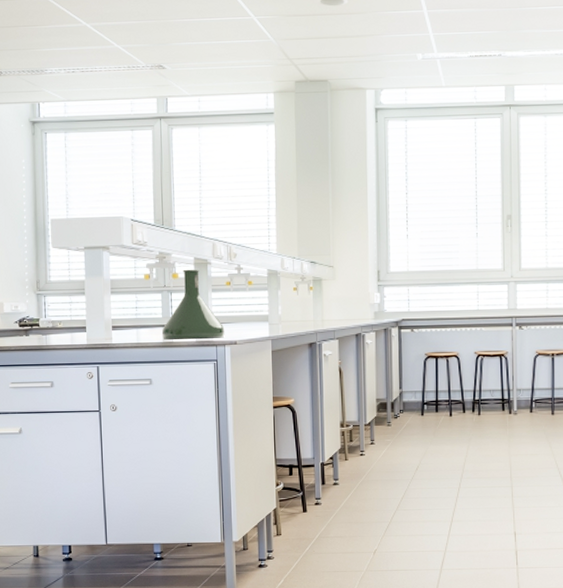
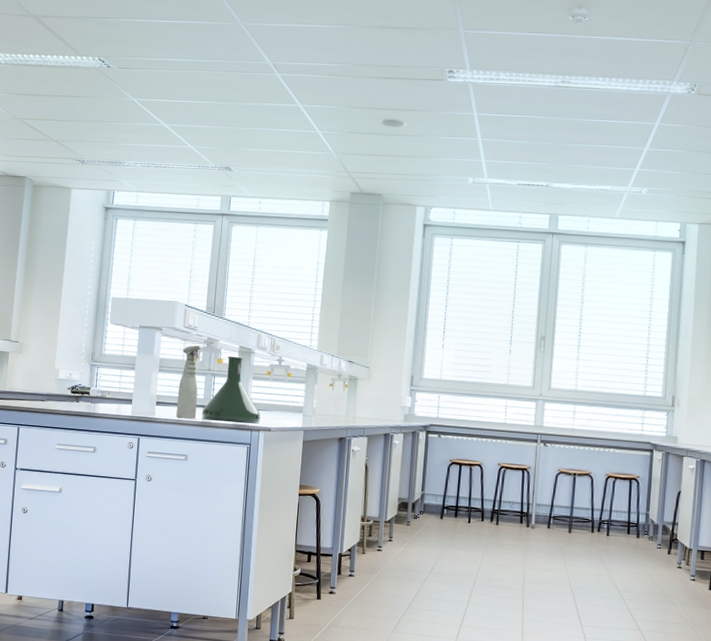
spray bottle: none [134,262,157,341] -> present [176,345,201,420]

